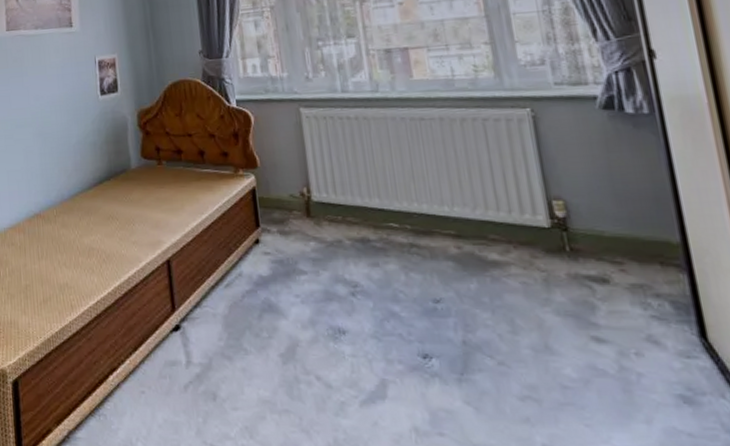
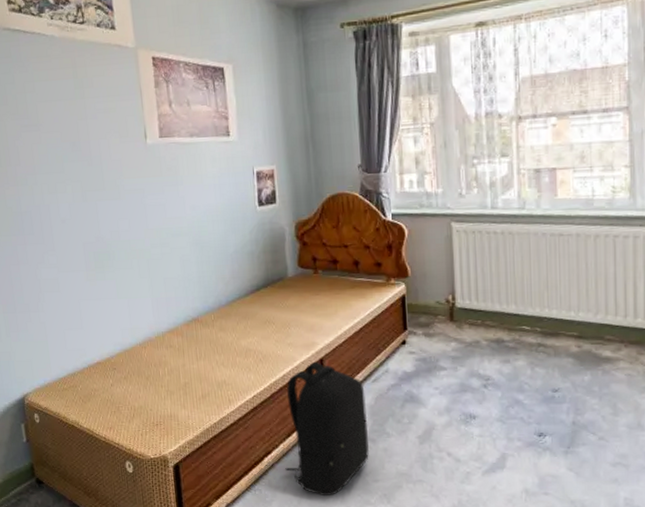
backpack: none [132,262,226,427] -> present [285,361,370,497]

